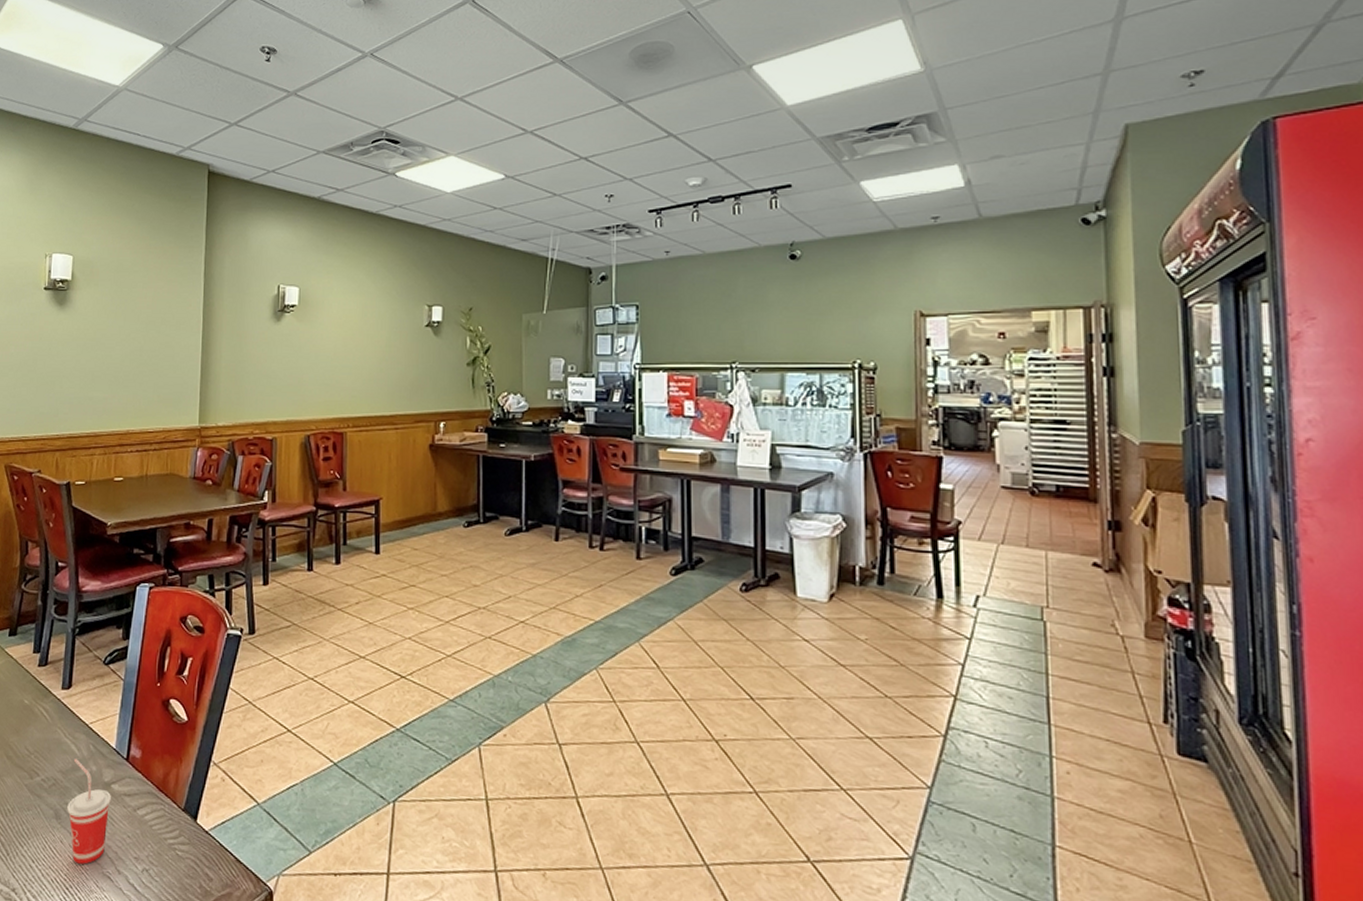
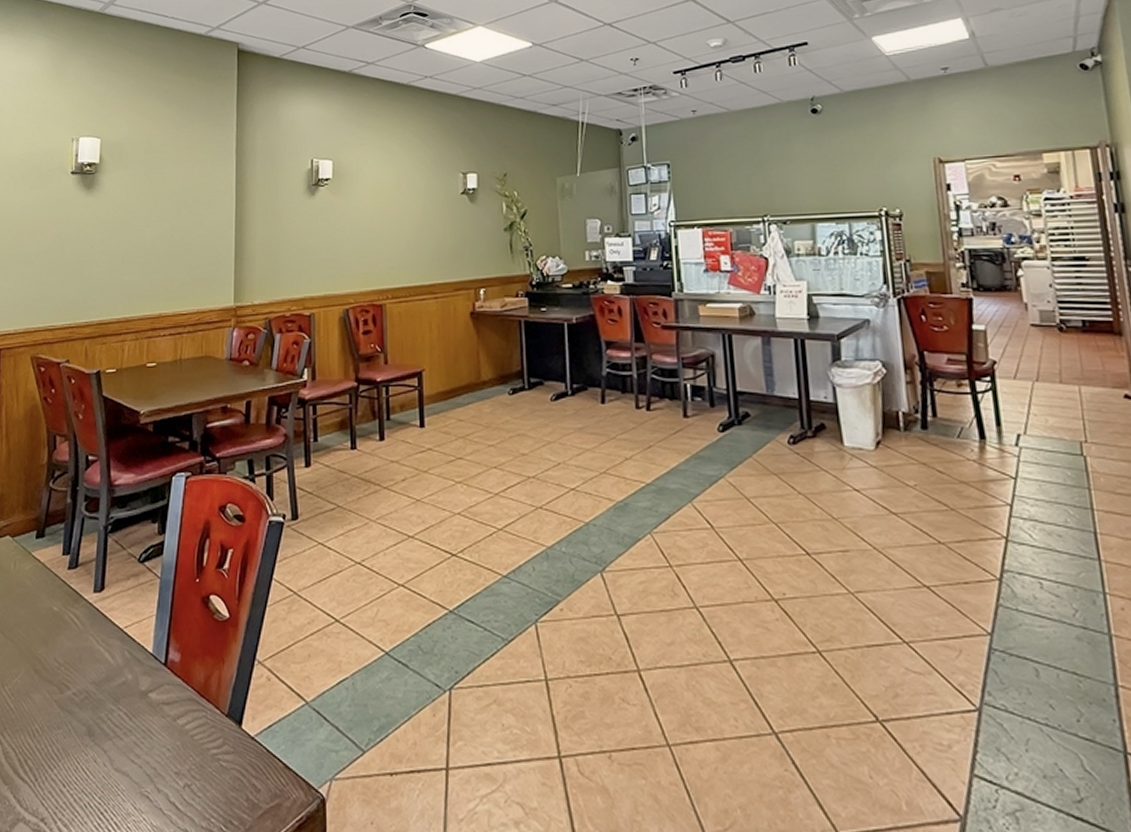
beverage cup: present [67,758,111,864] -> none [101,666,148,785]

